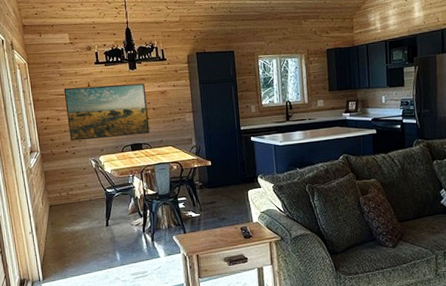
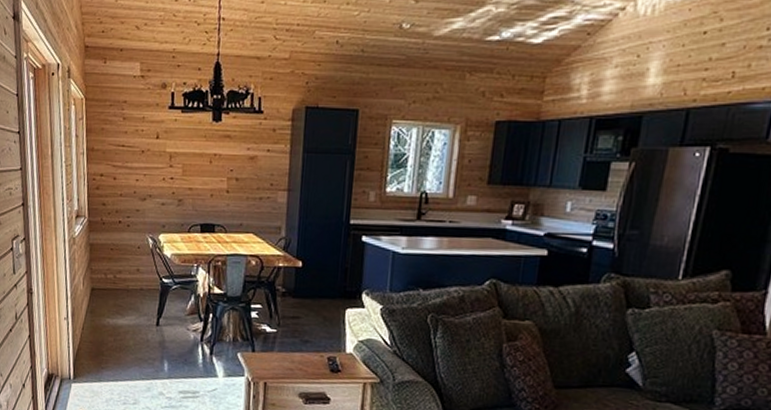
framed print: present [64,83,150,141] -> none [125,137,230,213]

